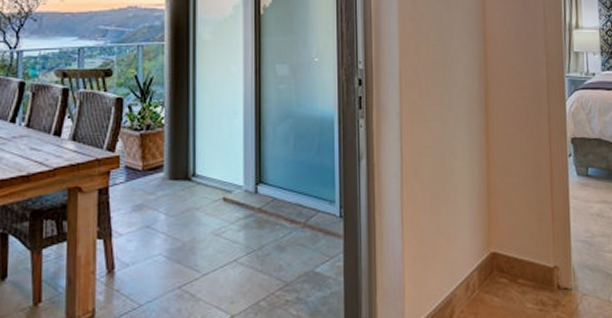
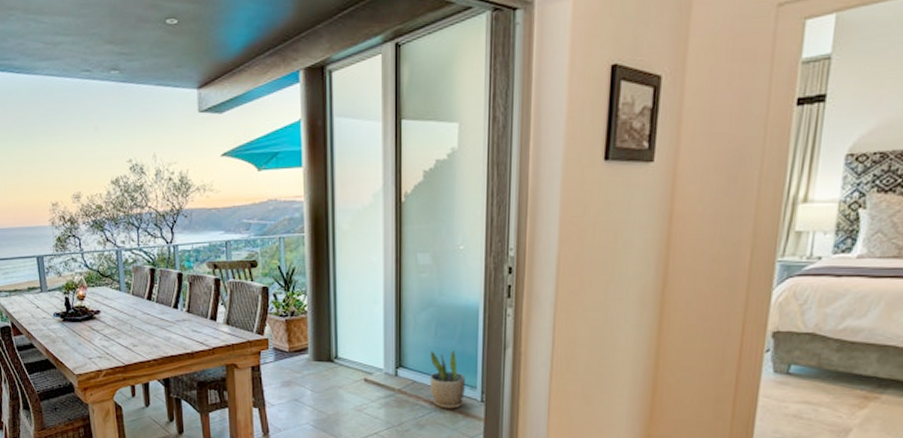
potted plant: none [289,162,324,227] -> present [429,349,465,409]

